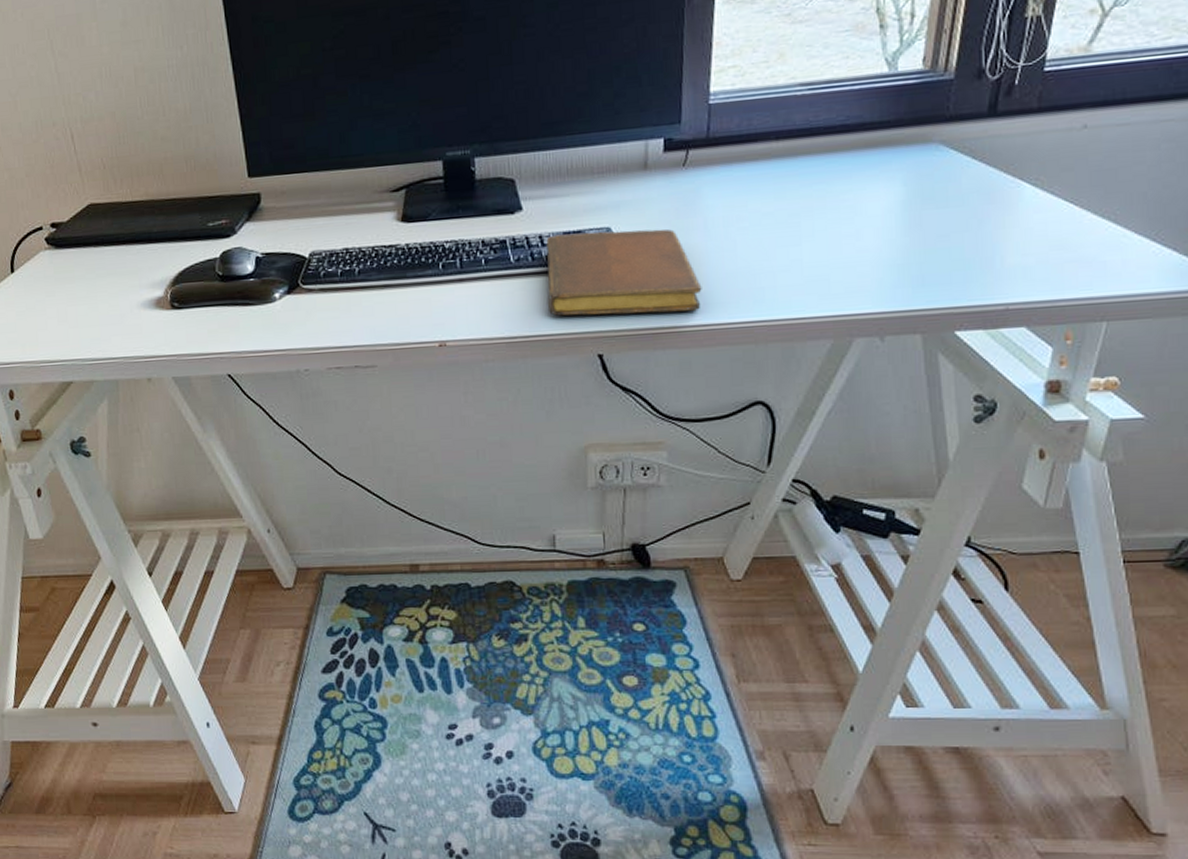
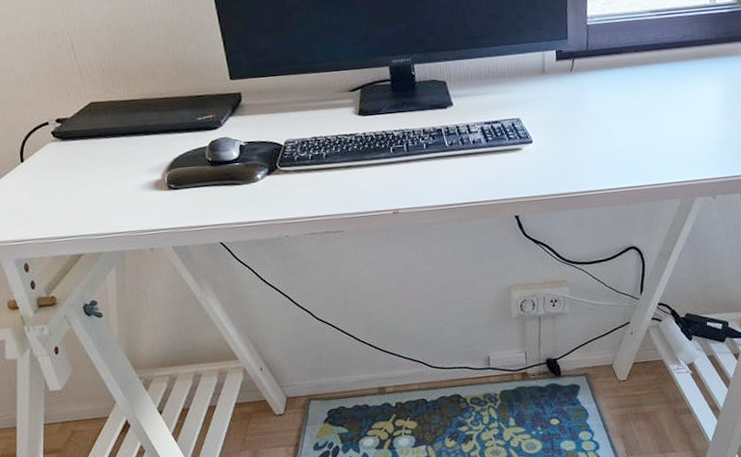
notebook: present [546,229,702,316] -> none [472,119,589,187]

